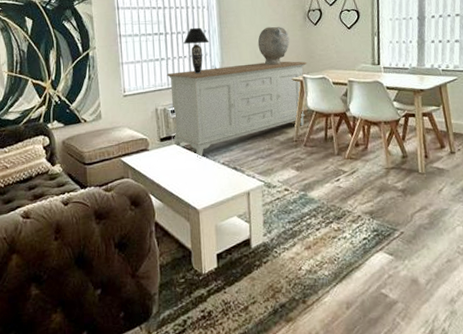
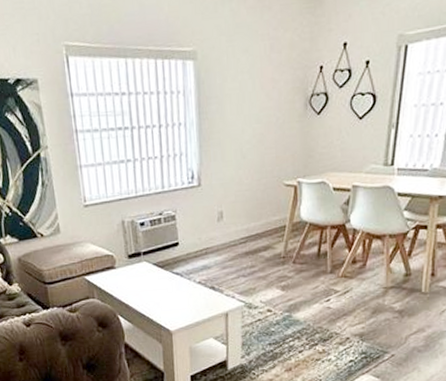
sideboard: present [166,61,307,159] -> none [133,161,304,277]
table lamp: present [183,27,209,74] -> none [153,119,186,178]
vessel: present [257,26,290,66] -> none [245,117,285,168]

